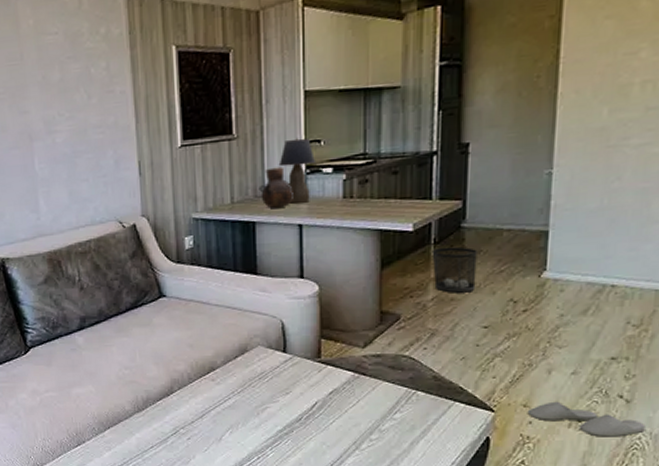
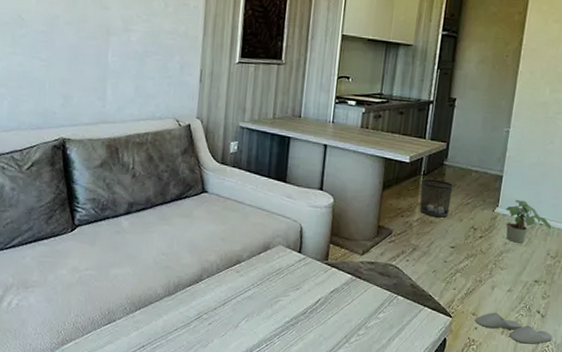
vase: present [259,167,293,208] -> none [297,93,324,128]
table lamp: present [278,137,317,205] -> none [314,71,344,128]
potted plant: none [557,258,630,313] -> present [506,199,552,243]

